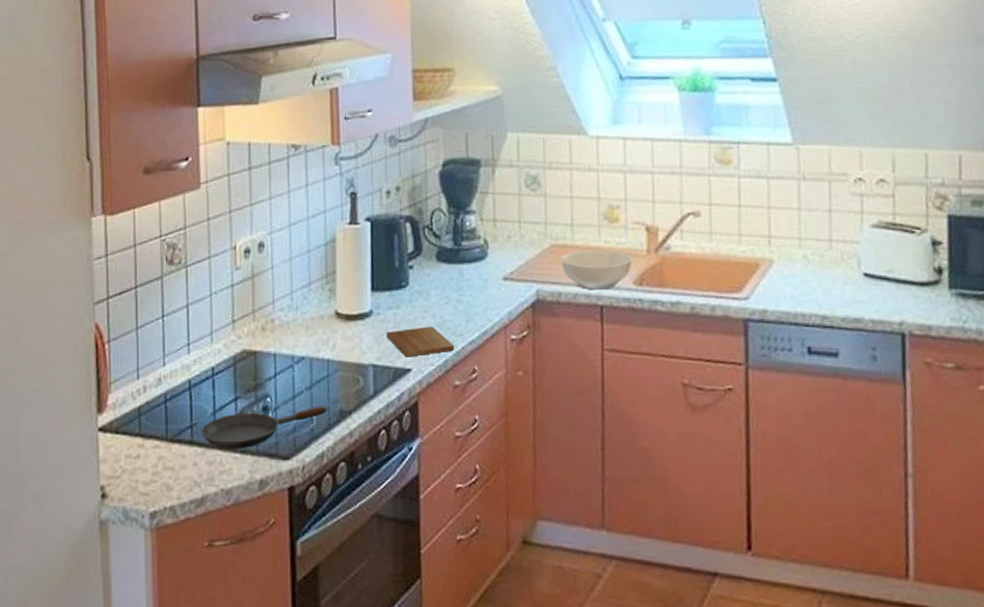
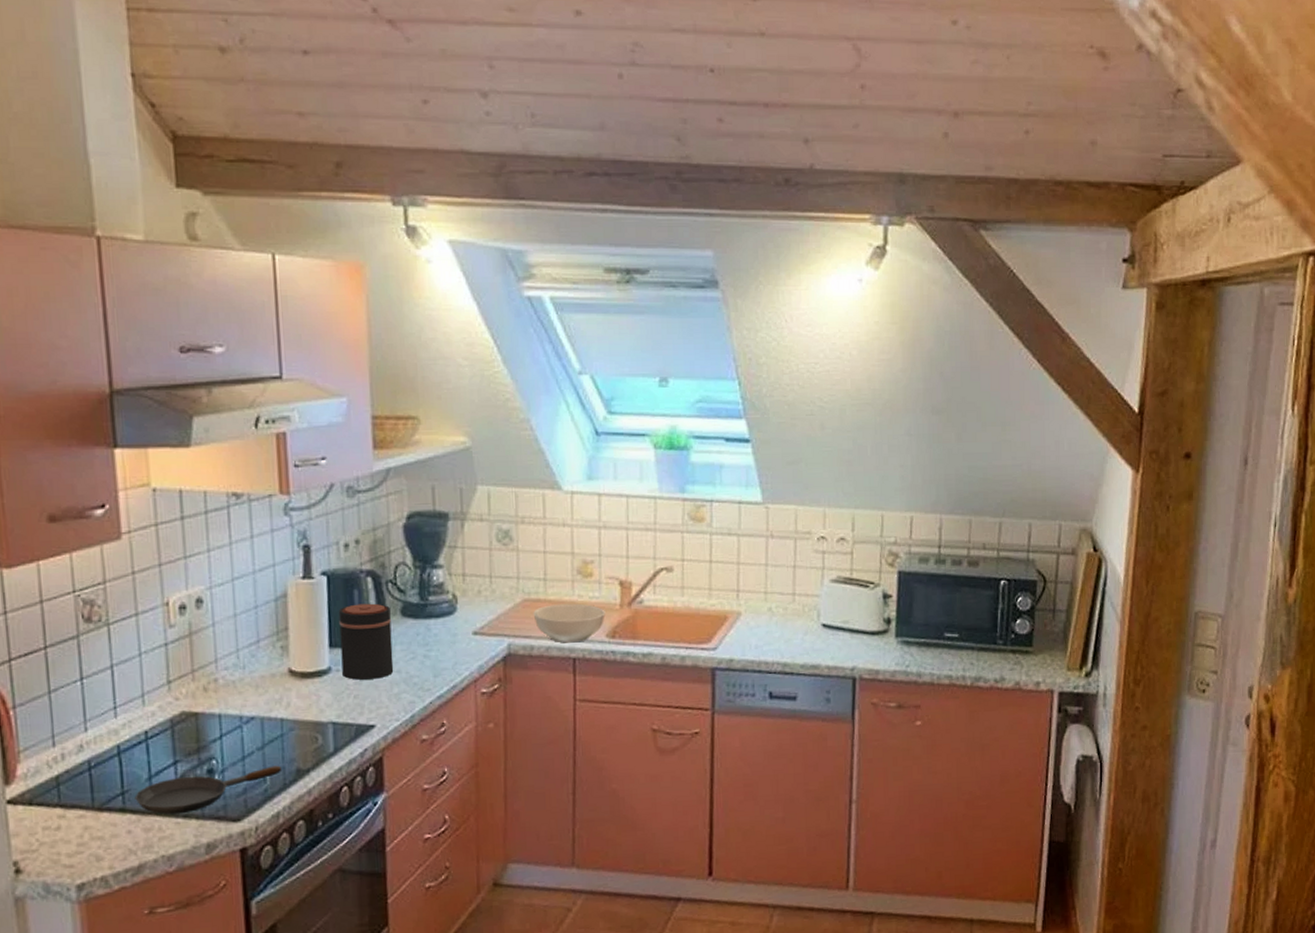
cylinder: none [380,248,429,323] -> present [338,603,394,680]
cutting board: present [386,326,455,357] -> none [346,682,422,714]

